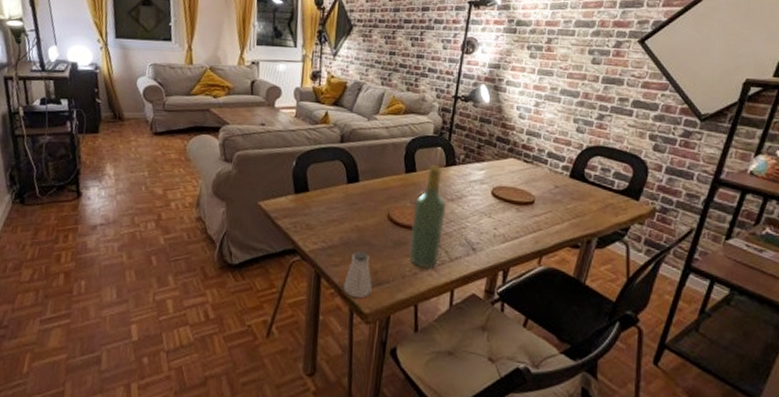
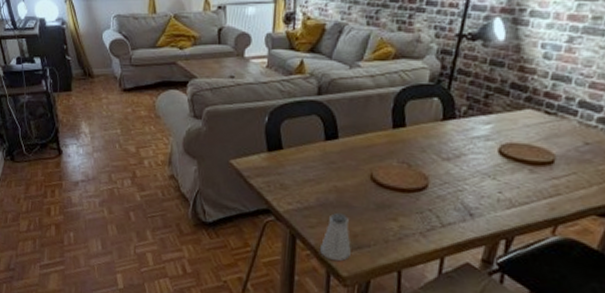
wine bottle: present [409,165,447,269] -> none [393,119,441,235]

